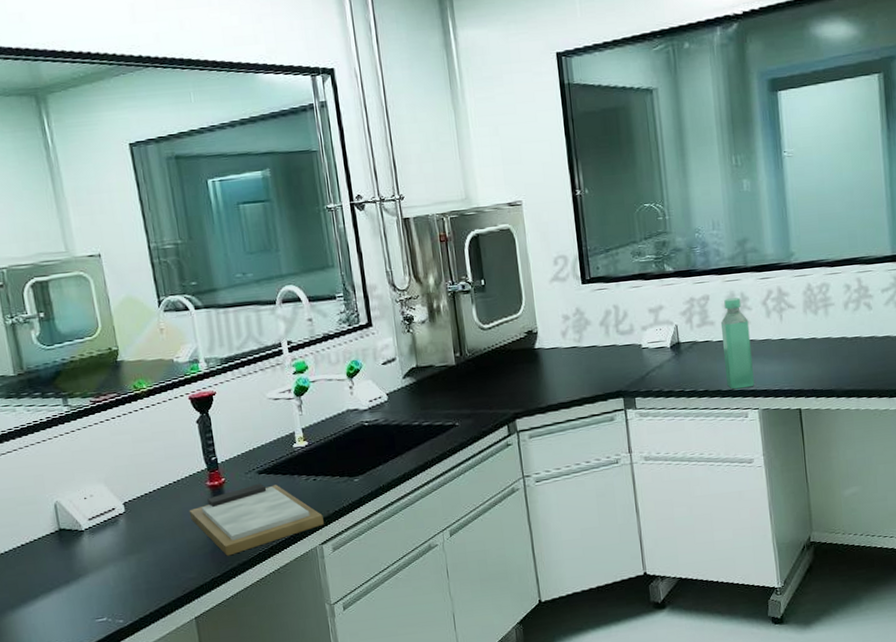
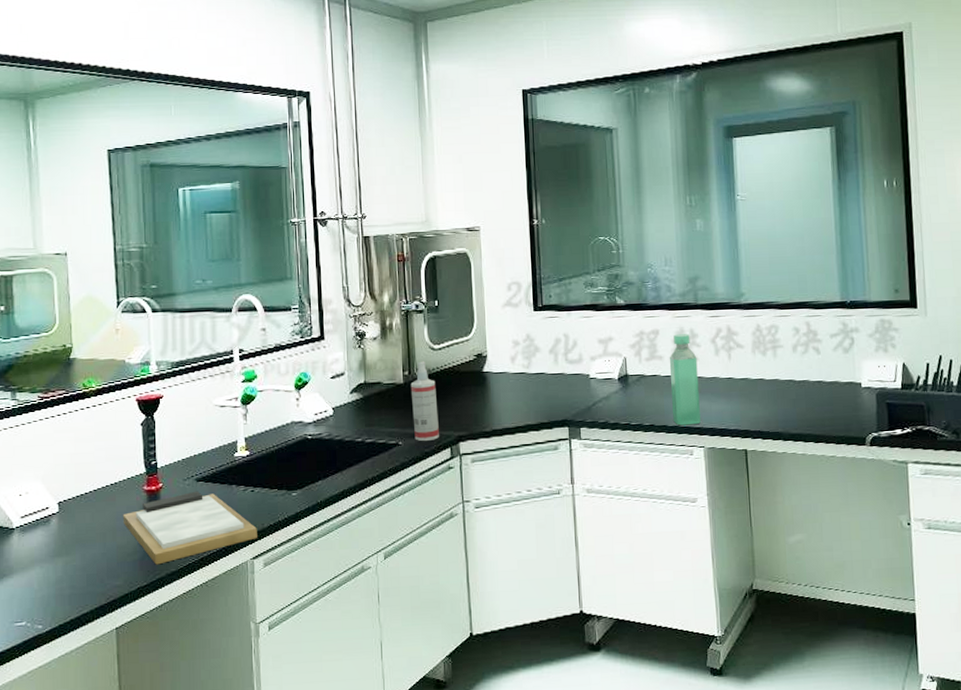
spray bottle: none [462,341,495,421] -> present [410,361,439,442]

